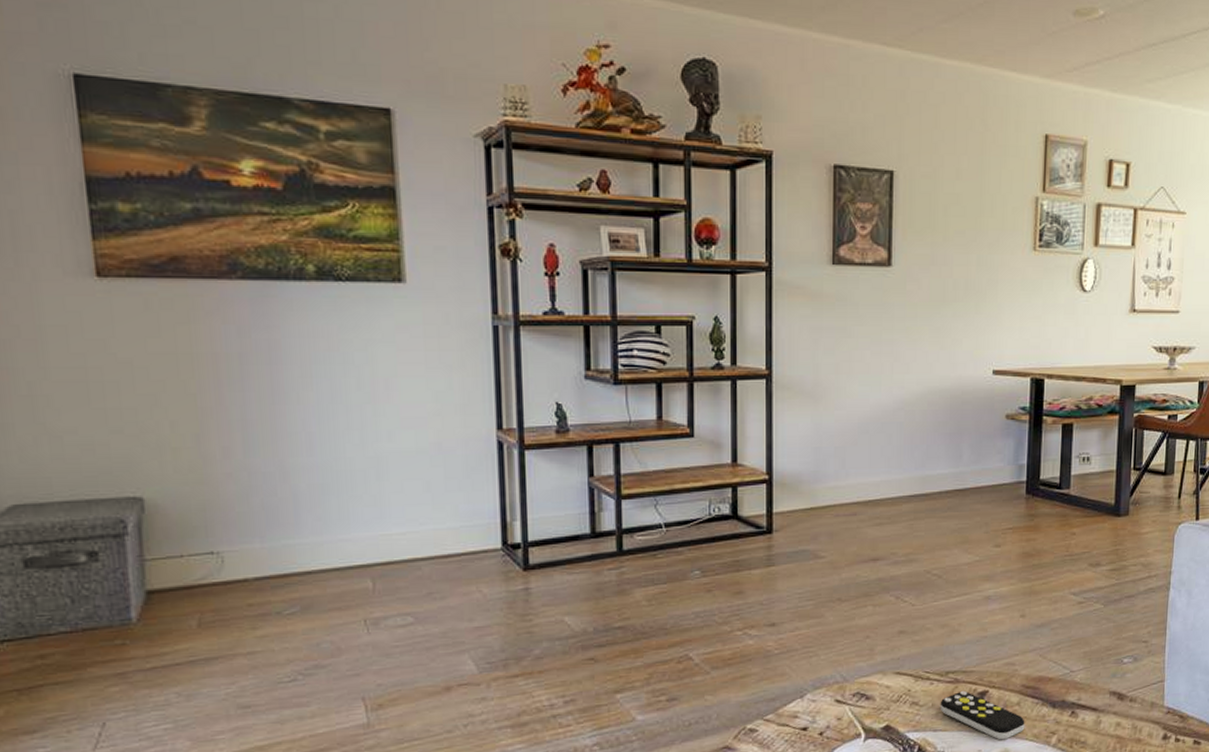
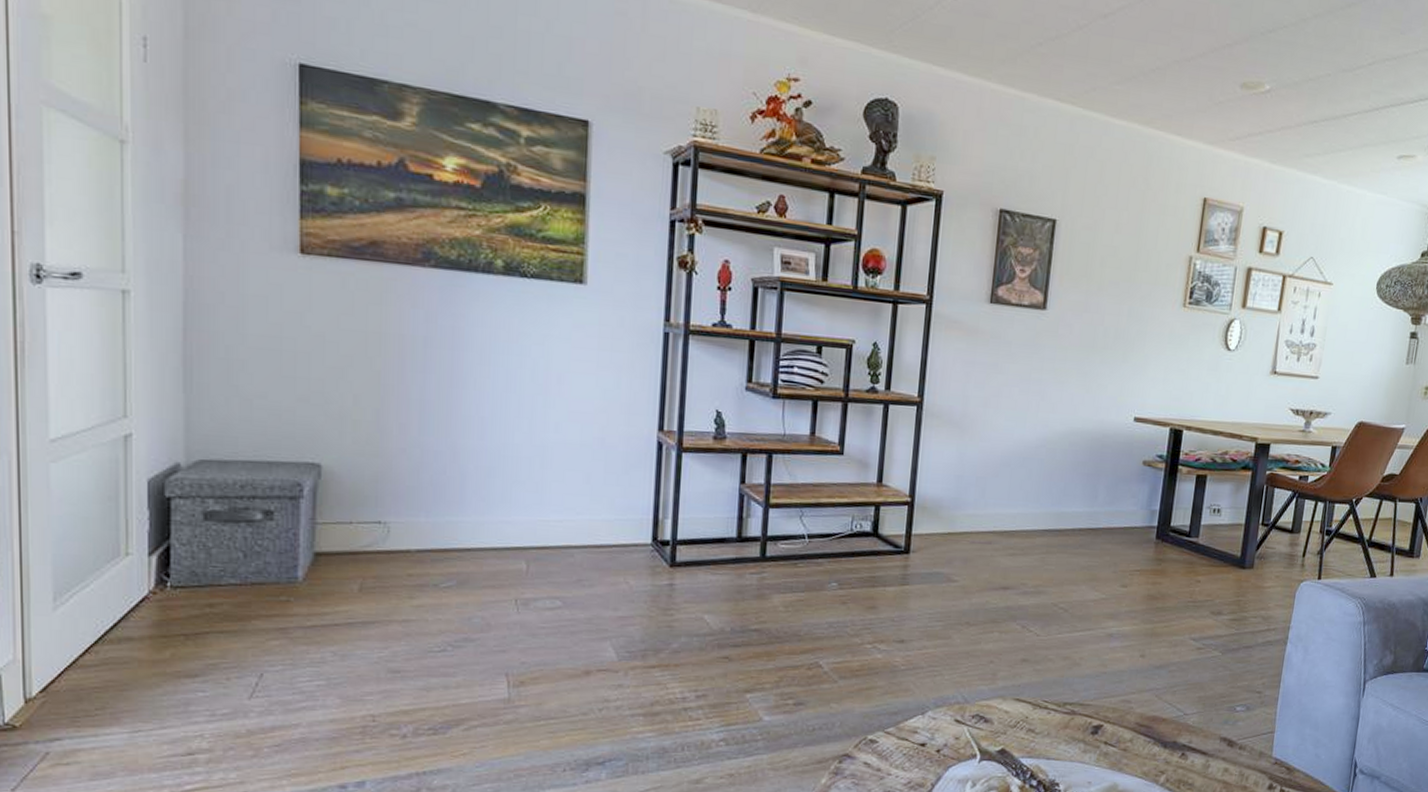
remote control: present [940,690,1025,740] -> none [1054,722,1136,774]

